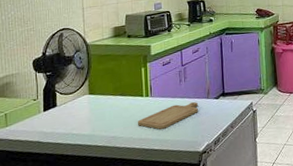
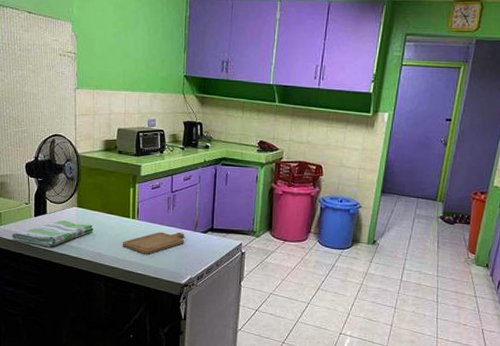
dish towel: none [19,109,107,141] -> present [12,220,94,247]

